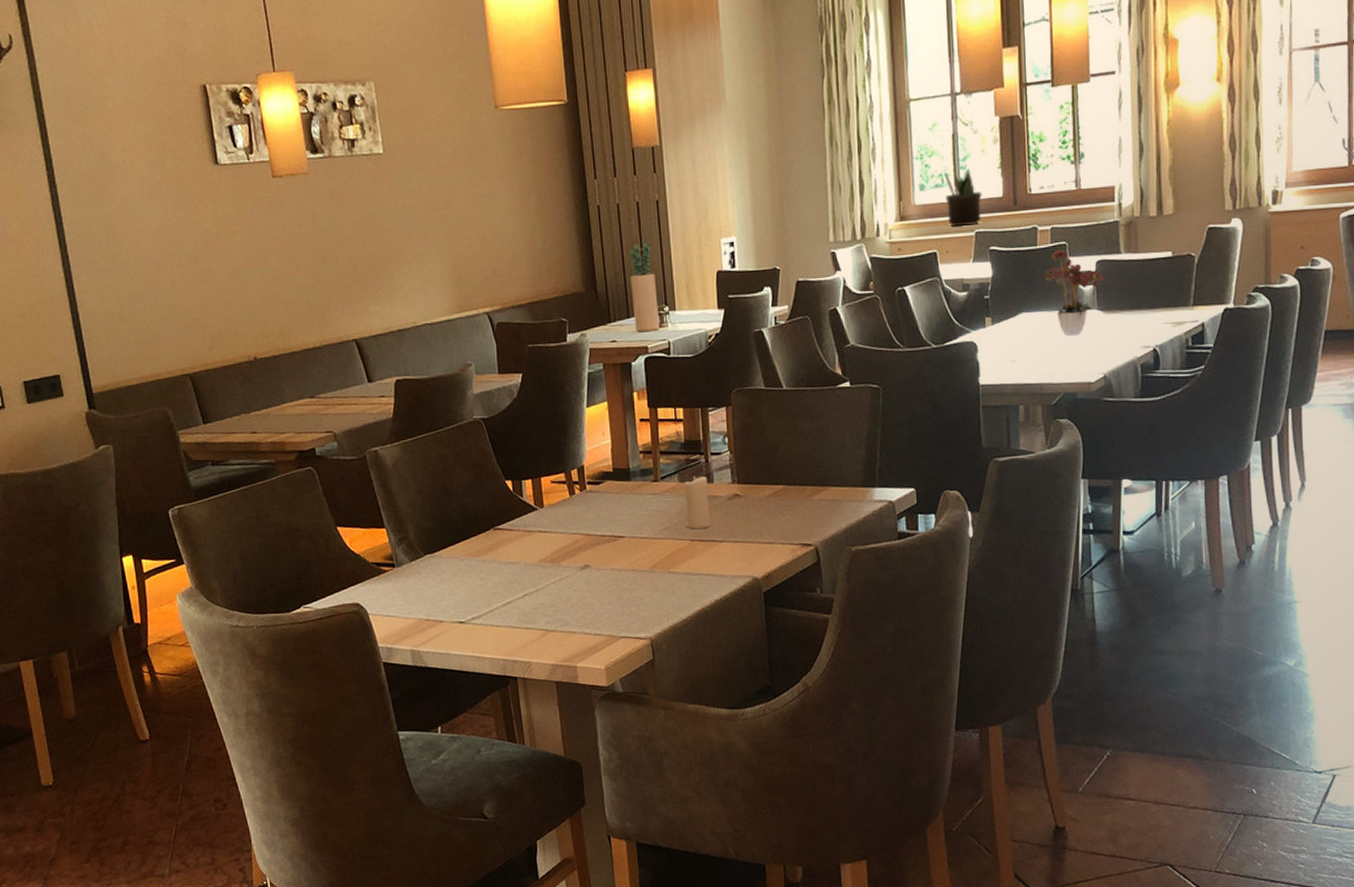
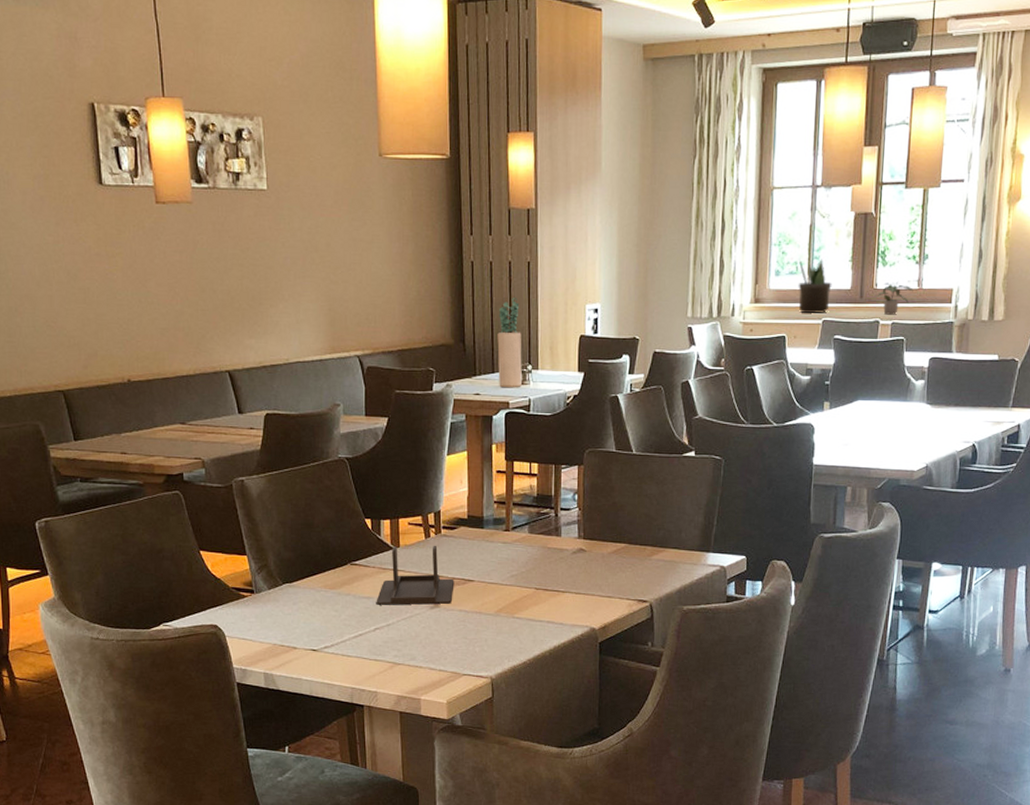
napkin holder: none [522,502,604,570] -> present [376,545,455,605]
candle: present [683,475,711,530] -> none [532,529,556,579]
potted plant: none [1032,186,1071,220] -> present [877,284,913,315]
flower arrangement: present [1045,249,1104,337] -> none [881,344,935,427]

